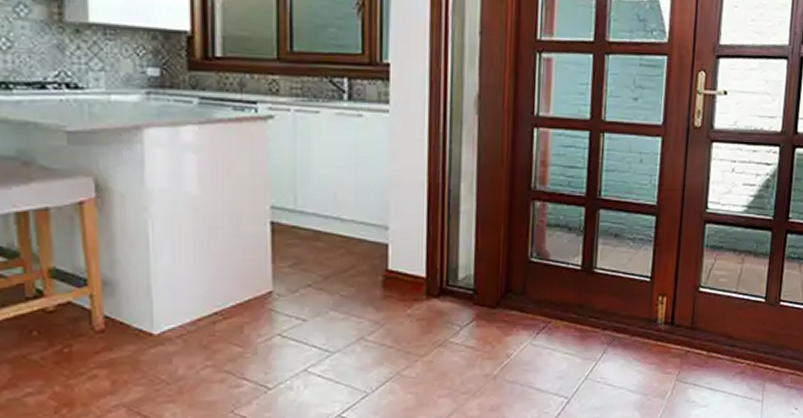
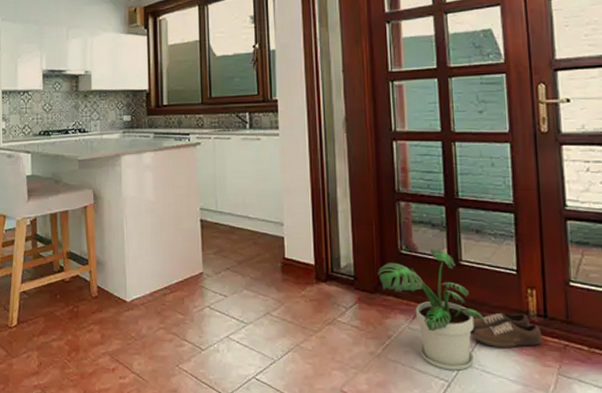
potted plant: none [502,255,612,386] -> present [378,249,484,371]
shoe: none [598,321,667,358] -> present [472,312,543,347]

